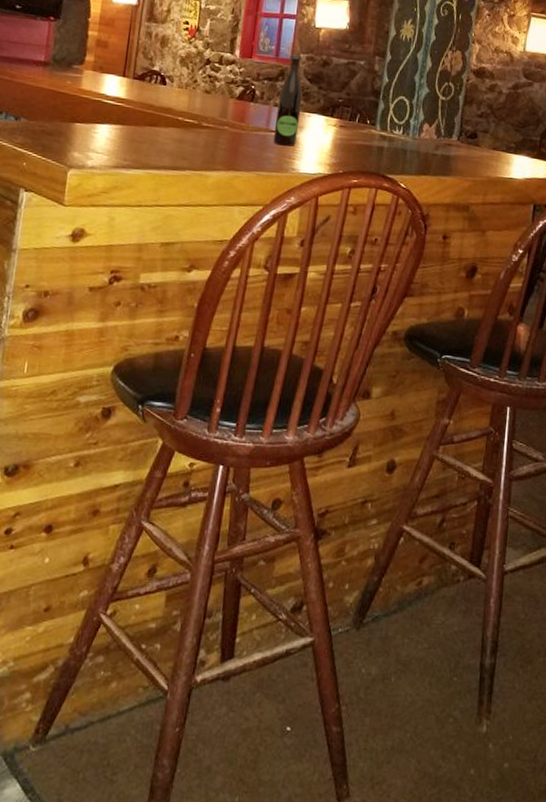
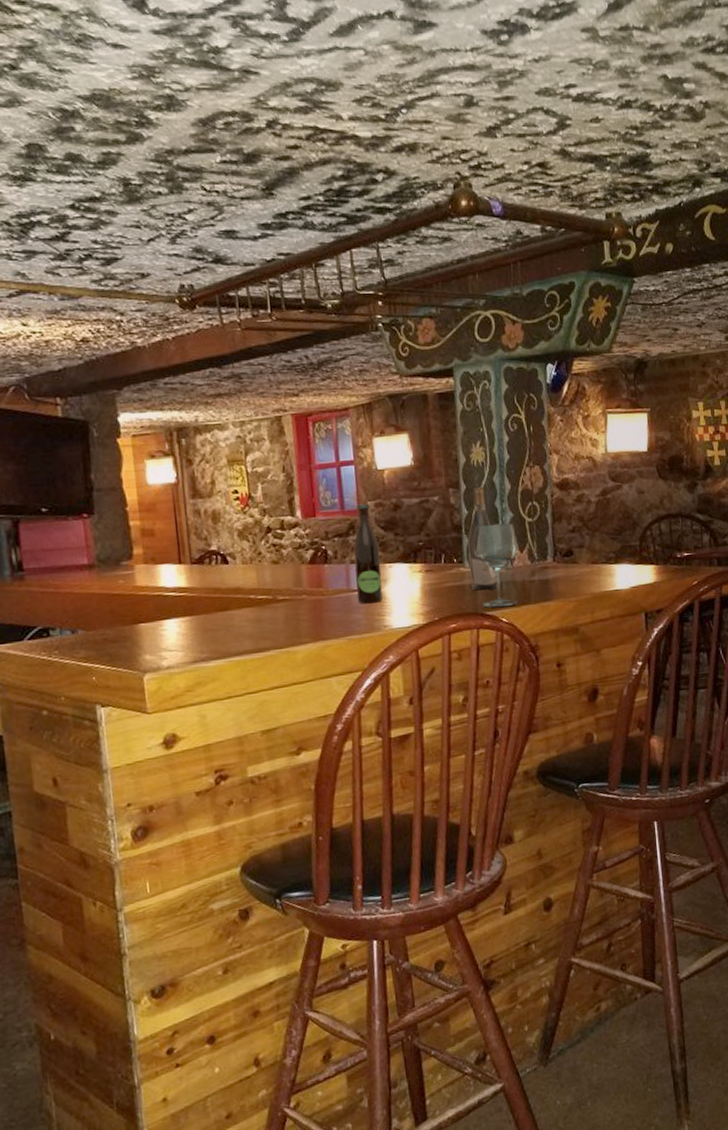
wine bottle: none [377,59,408,155] -> present [468,486,499,591]
wine glass: none [385,94,429,174] -> present [474,523,519,608]

